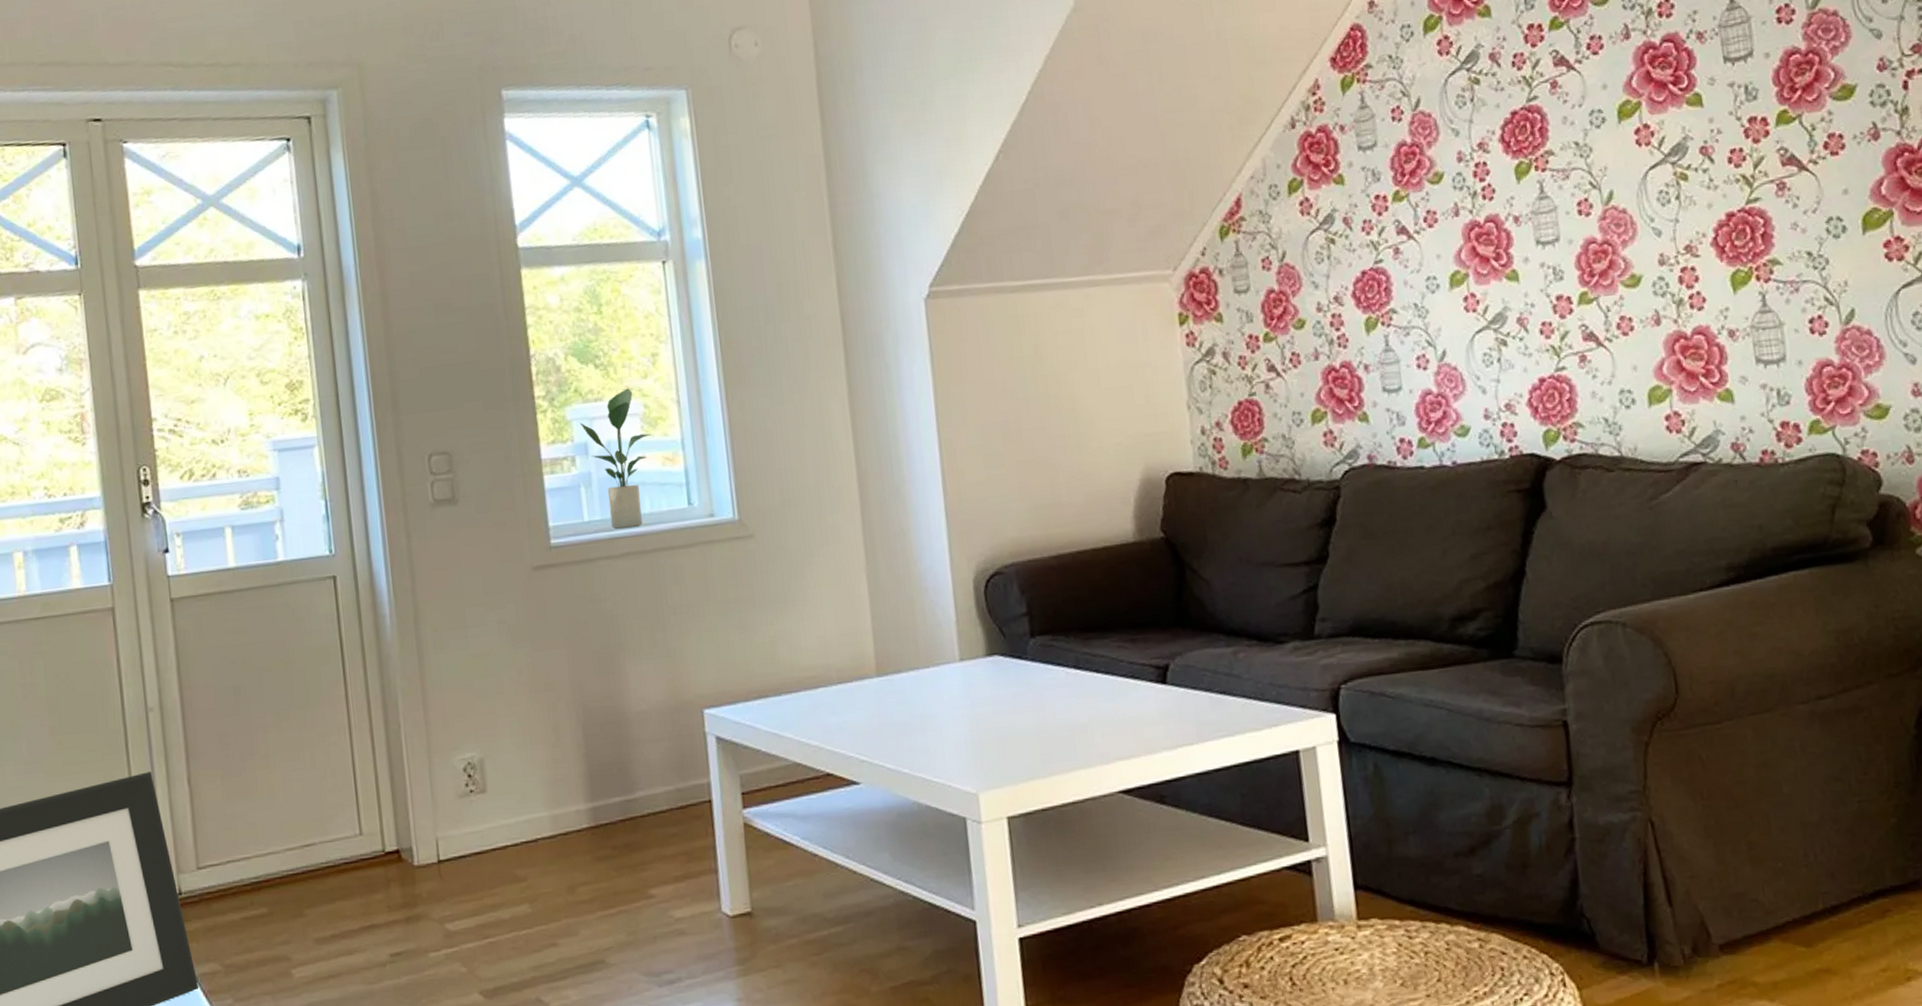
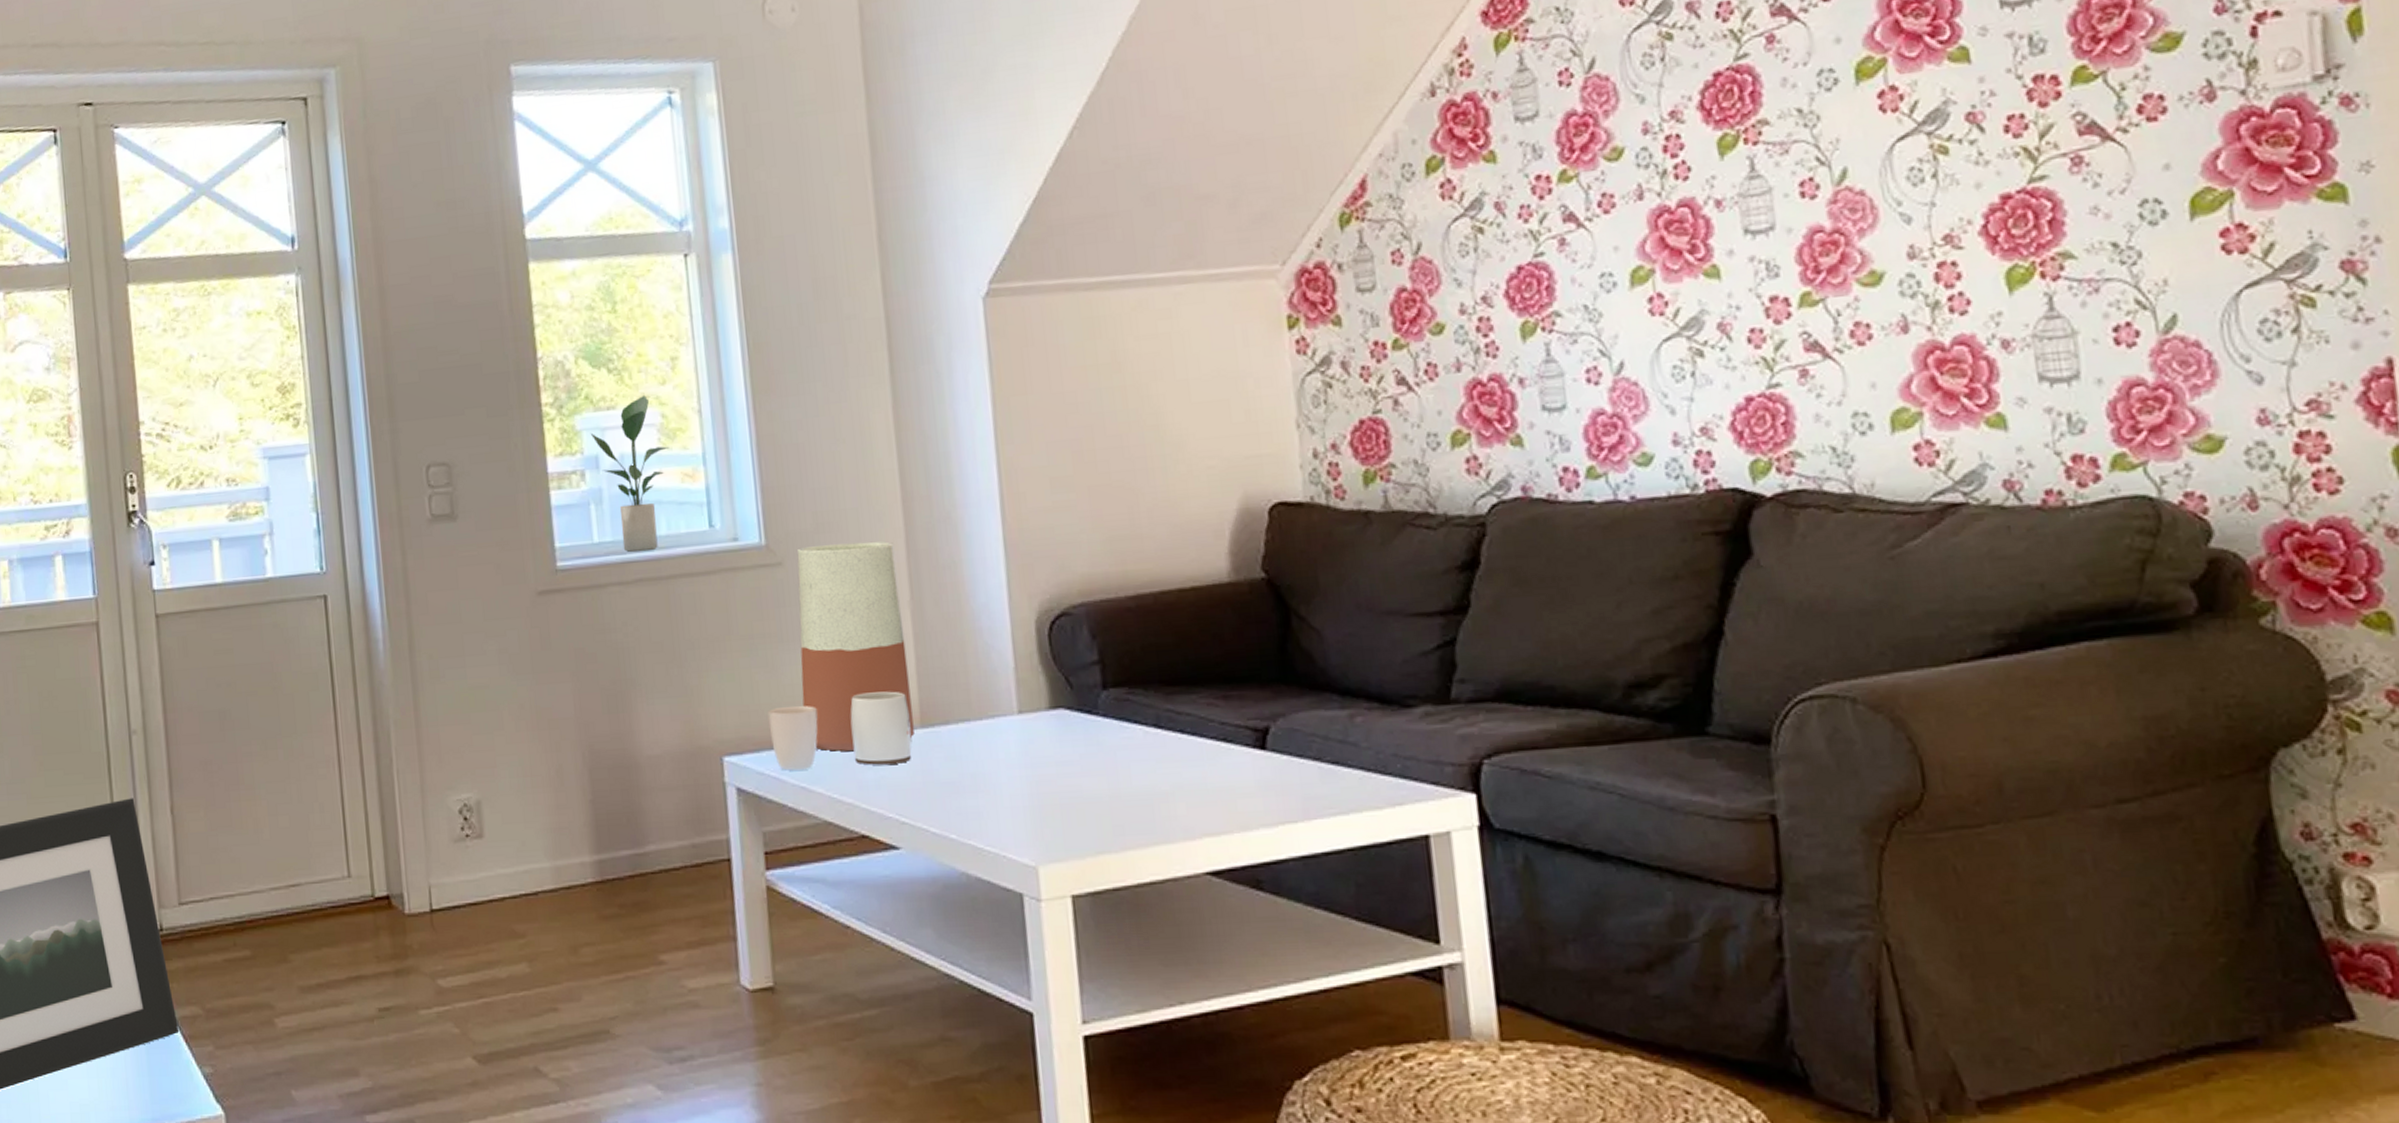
mug: none [742,661,788,720] -> present [767,705,818,771]
vase: none [766,514,871,701] -> present [796,541,915,751]
mug: none [815,645,869,712] -> present [850,691,912,766]

